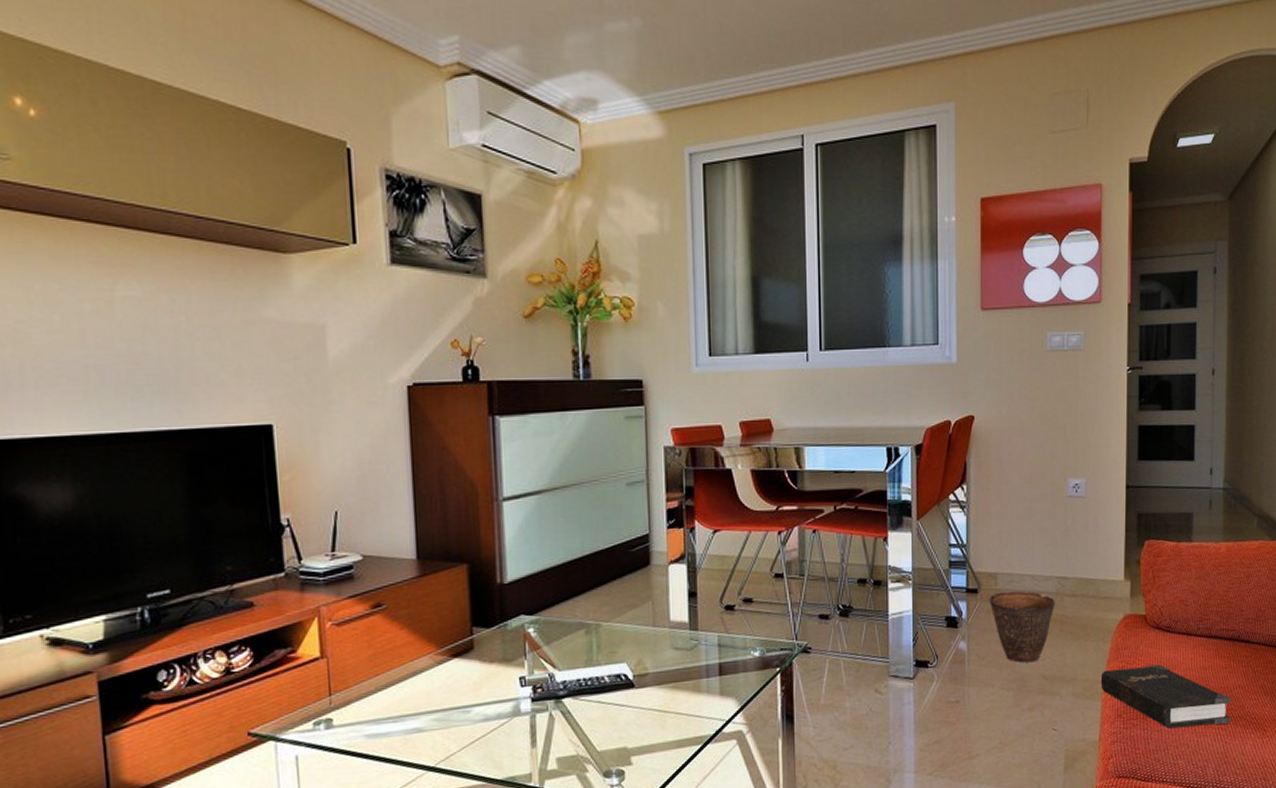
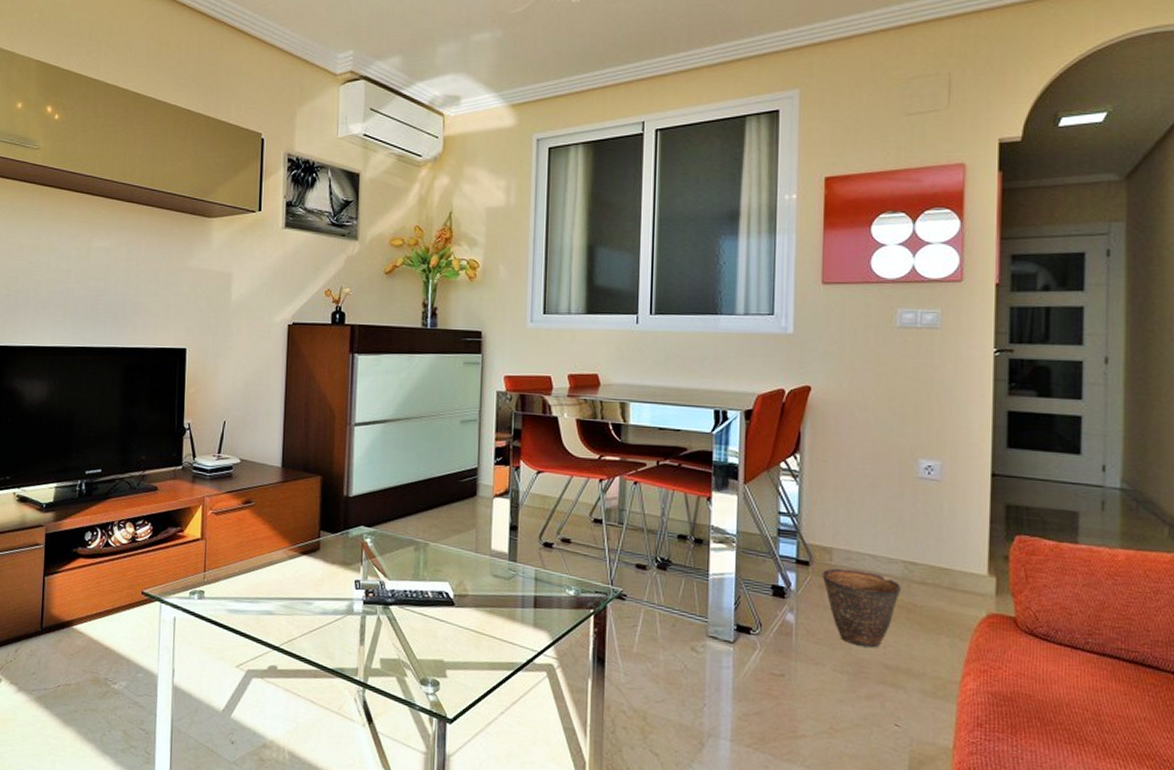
hardback book: present [1100,664,1231,729] -> none [956,671,1133,760]

